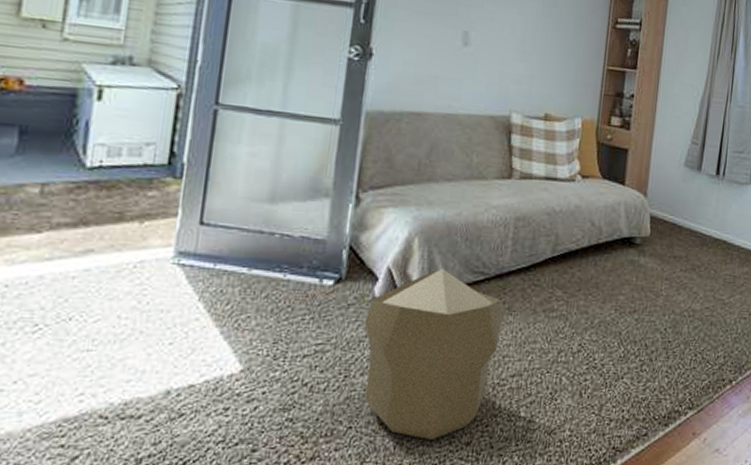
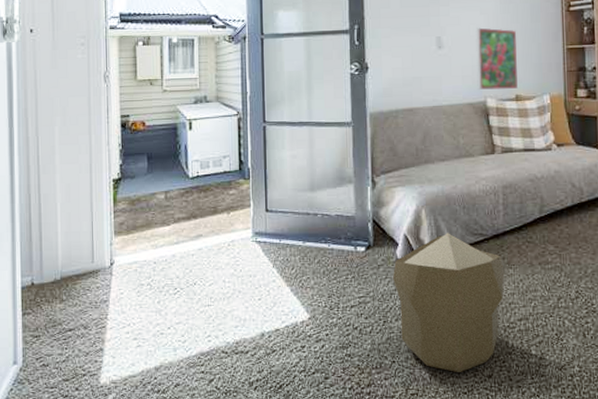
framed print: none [502,28,557,108] -> present [476,27,518,90]

